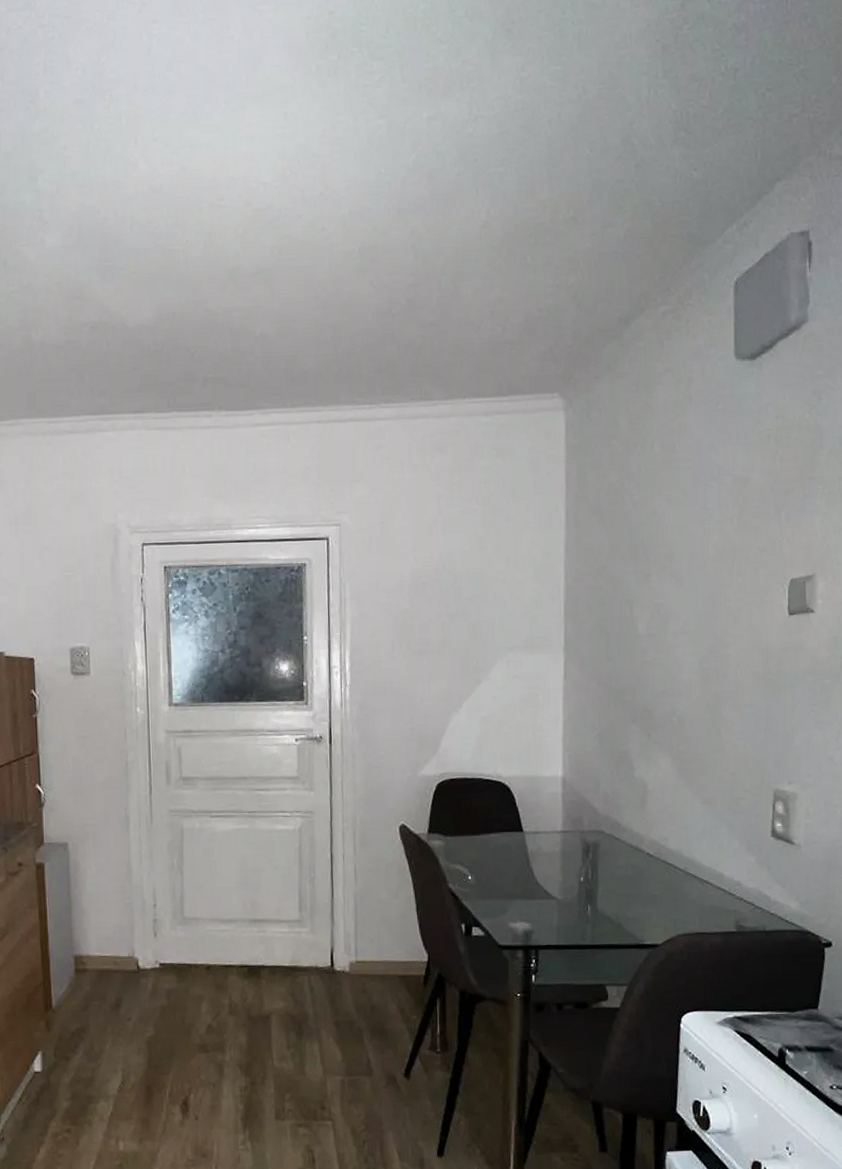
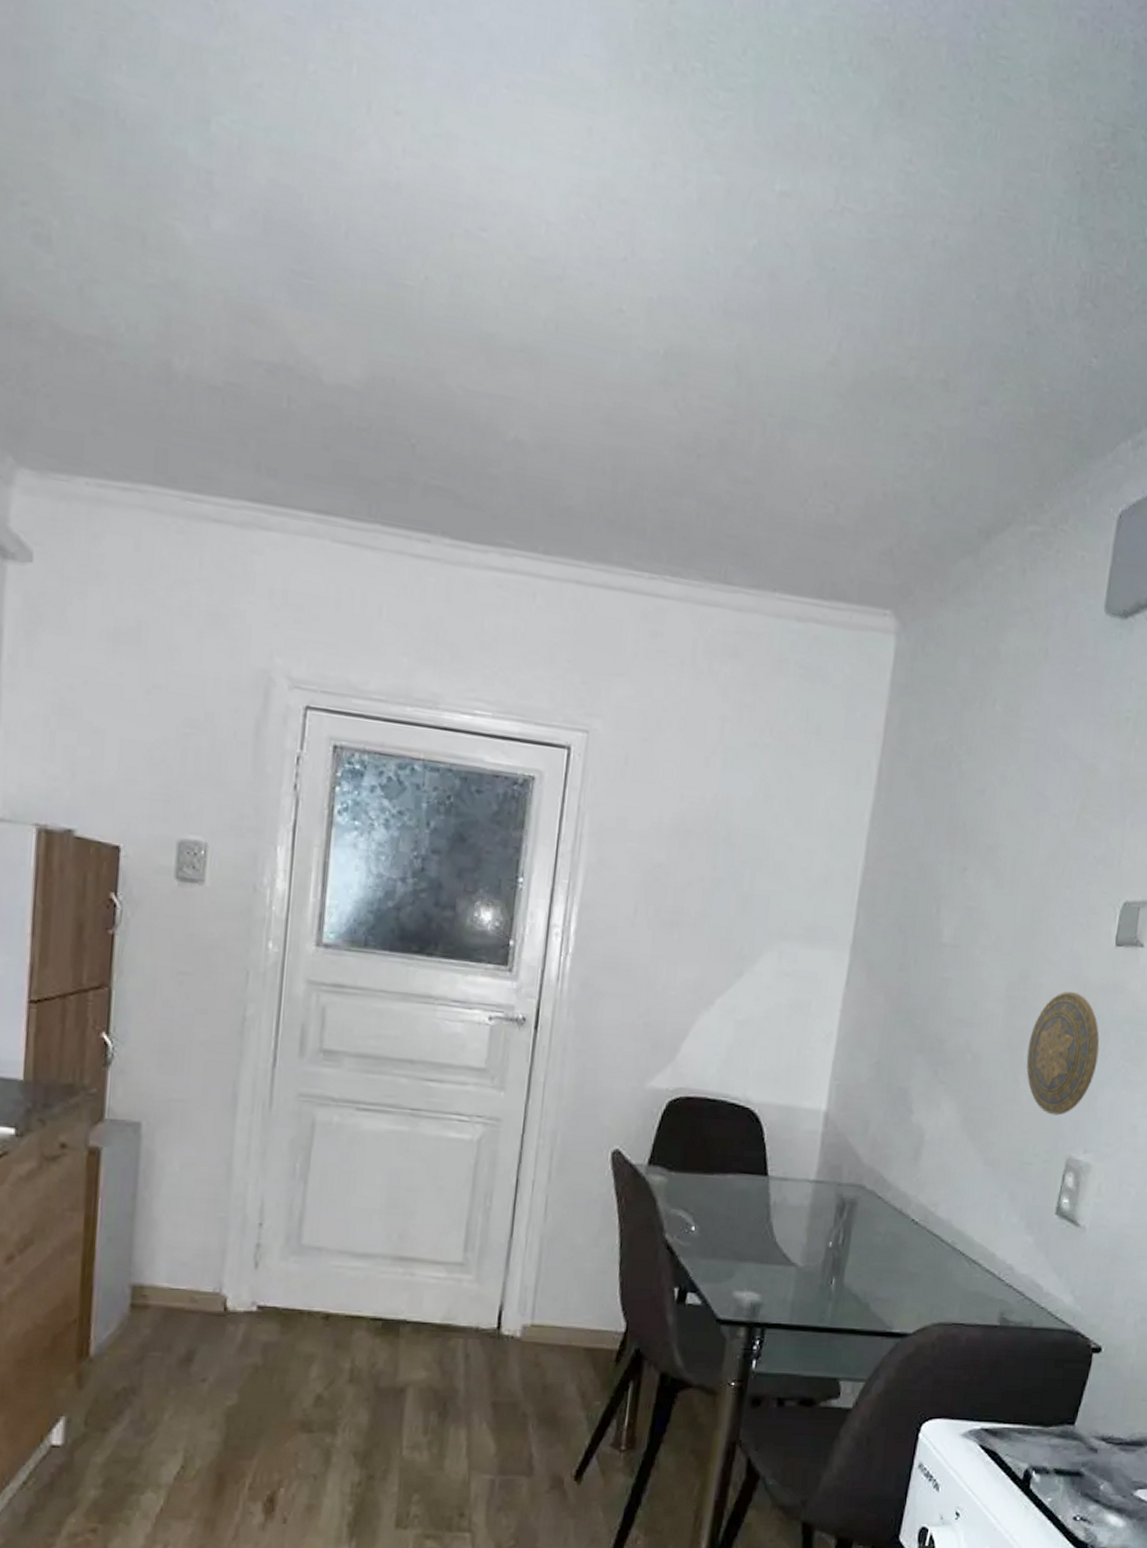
decorative plate: none [725,656,789,757] -> present [1026,991,1100,1116]

